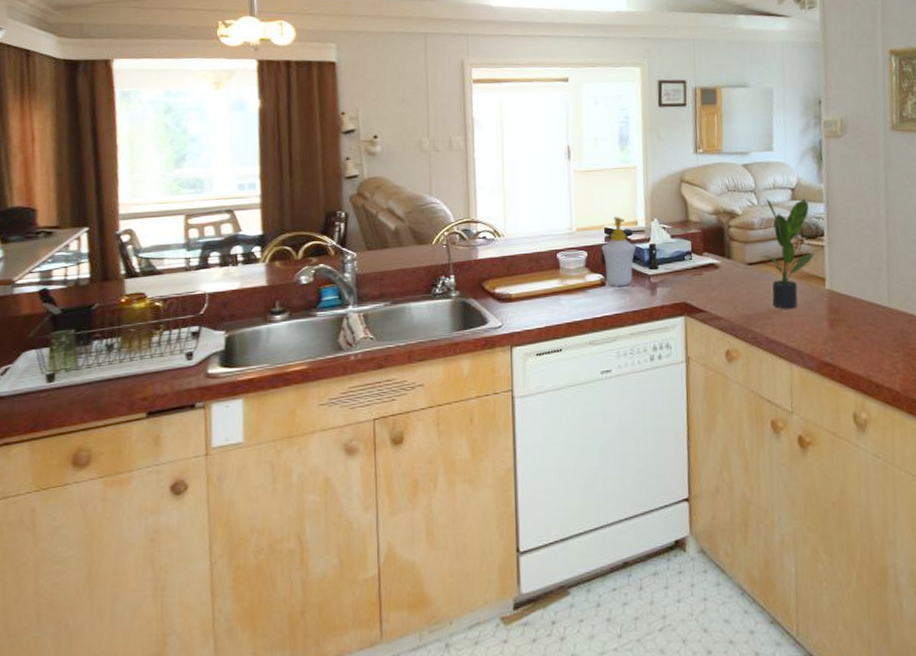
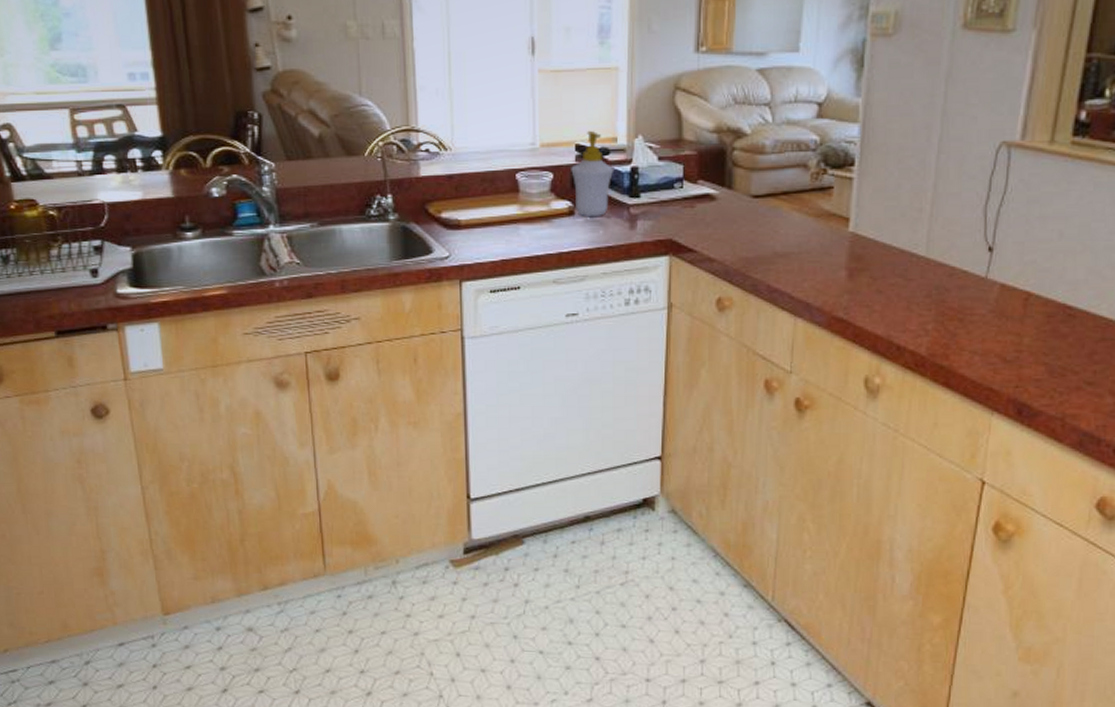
potted plant: present [760,197,821,309] -> none [770,113,848,253]

